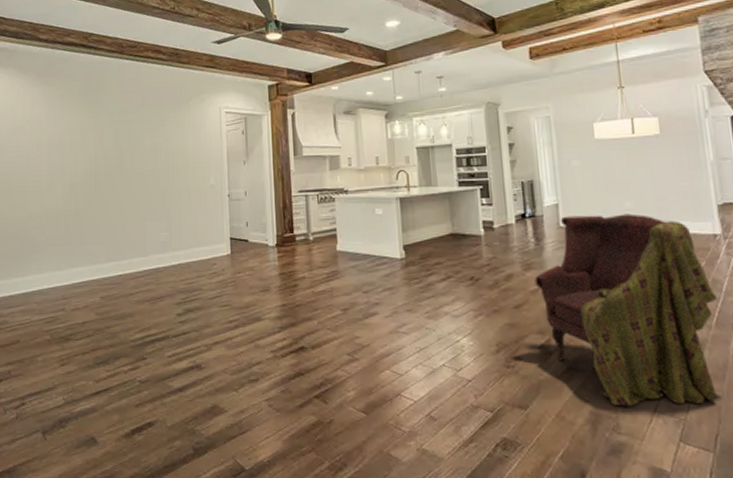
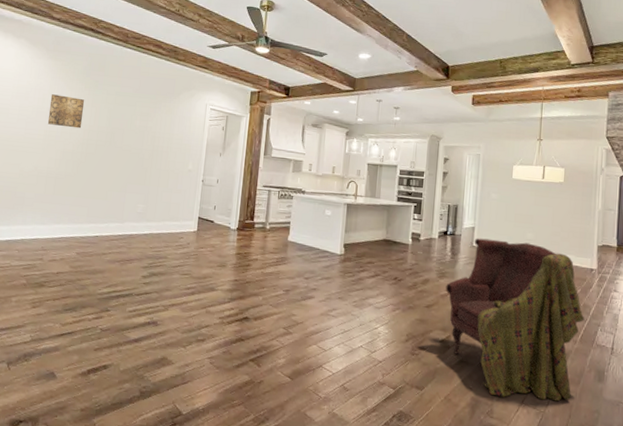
wall art: none [49,123,87,158] -> present [47,94,85,129]

